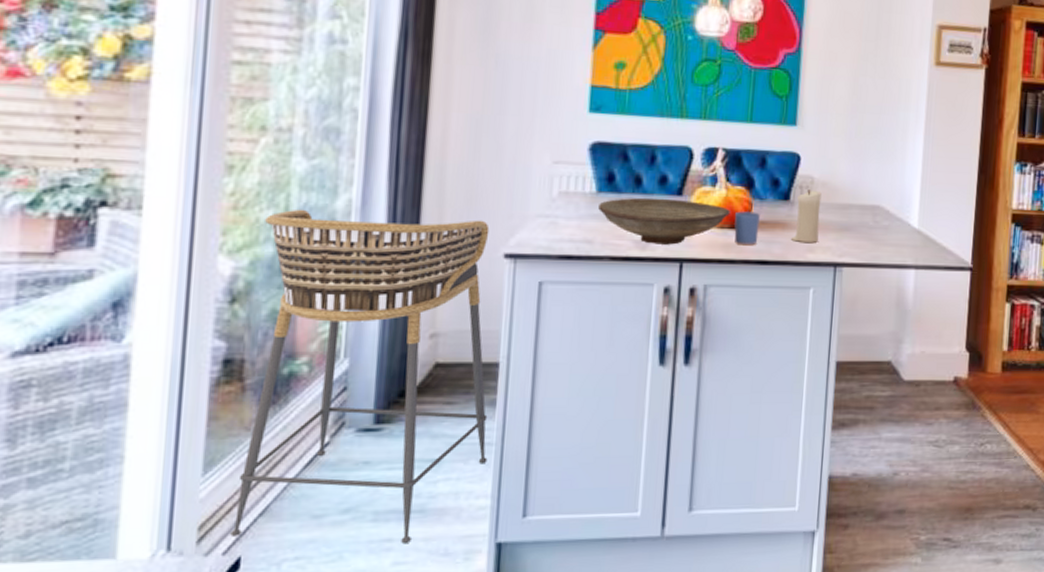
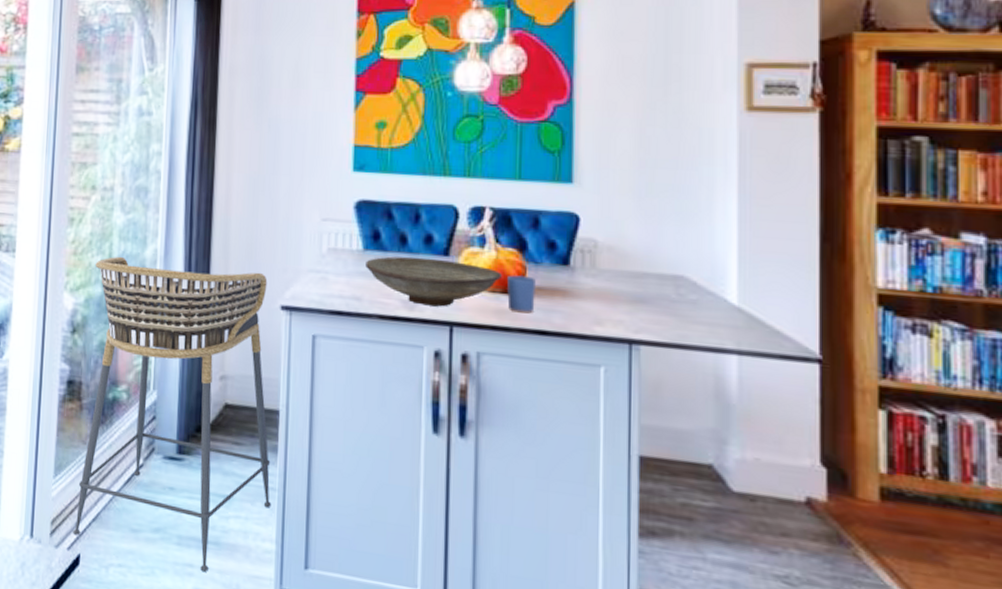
candle: present [792,190,822,244] -> none [574,254,608,315]

